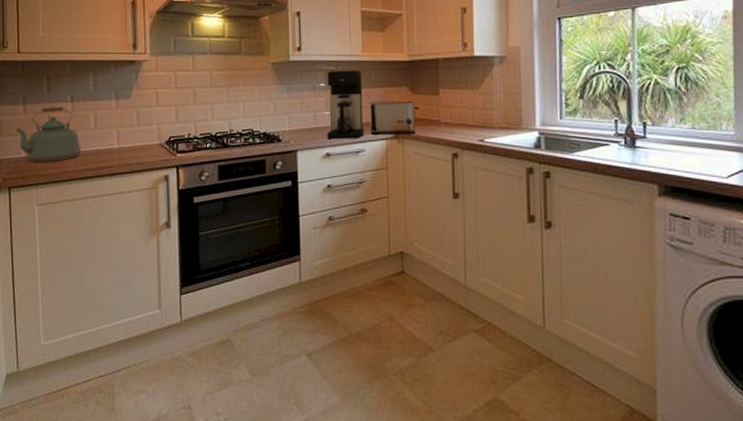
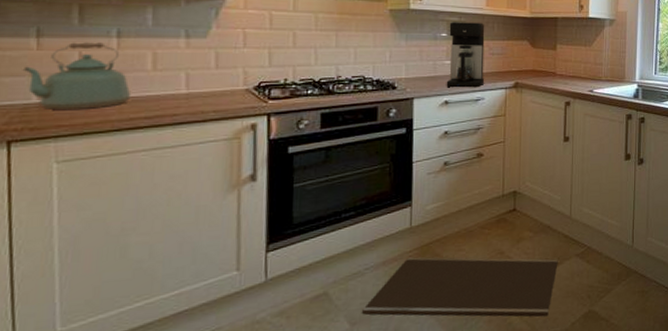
door mat: none [261,313,454,398] -> present [362,257,558,317]
toaster: present [369,100,419,136] -> none [490,53,538,85]

